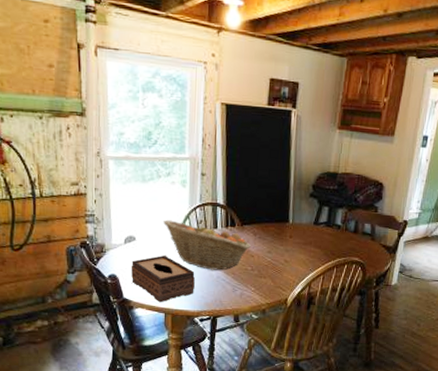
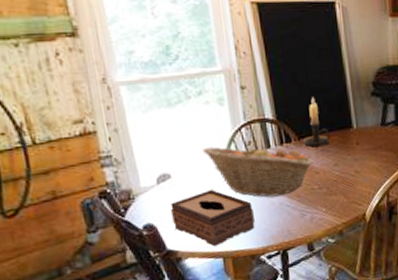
candle holder: none [244,191,269,235] -> present [302,97,331,147]

